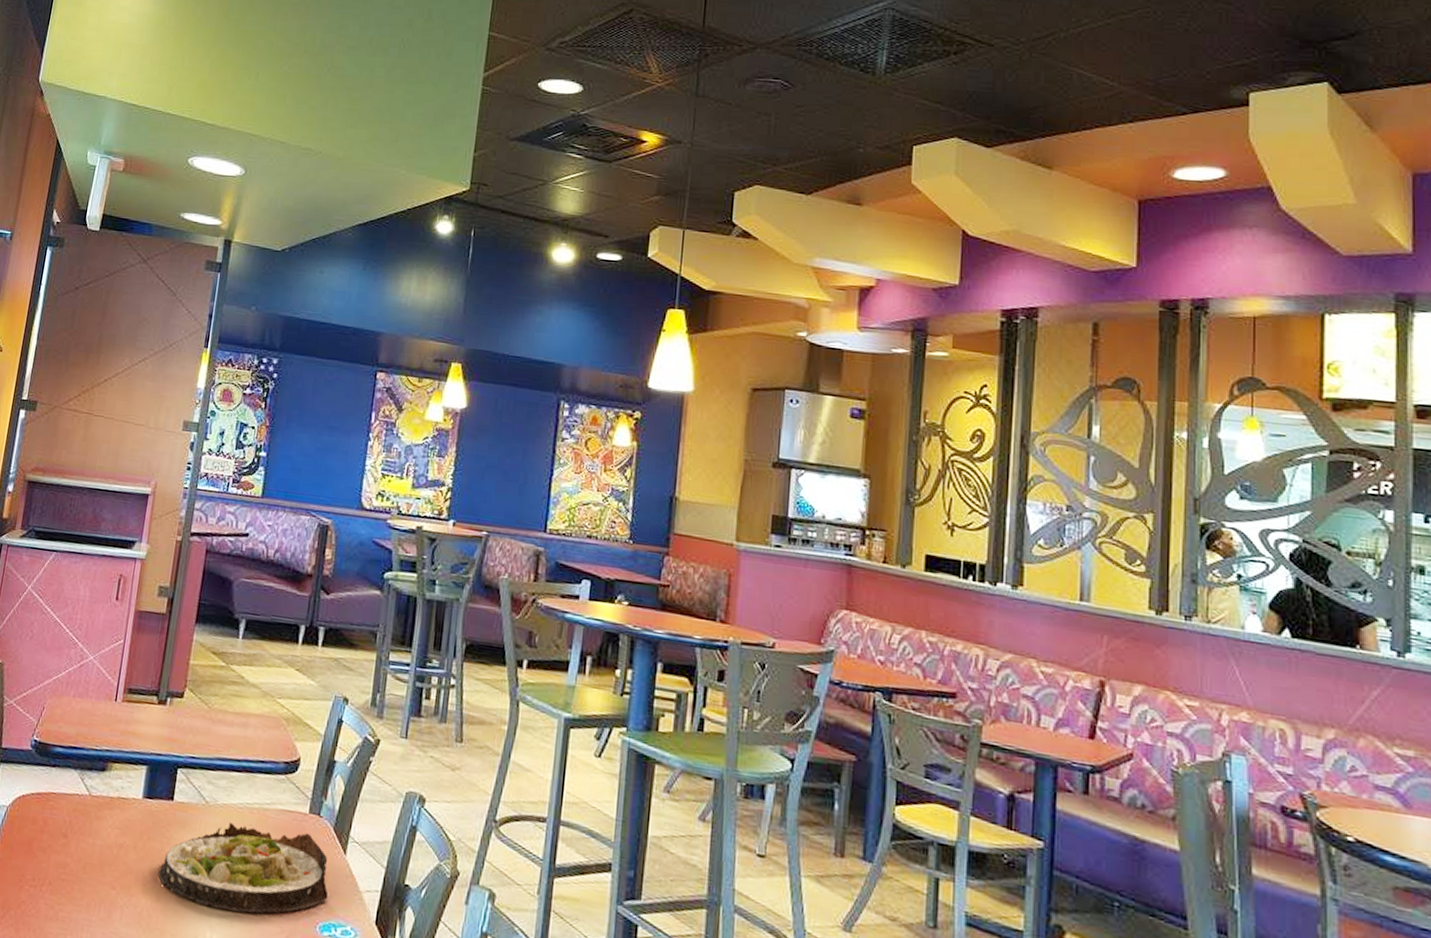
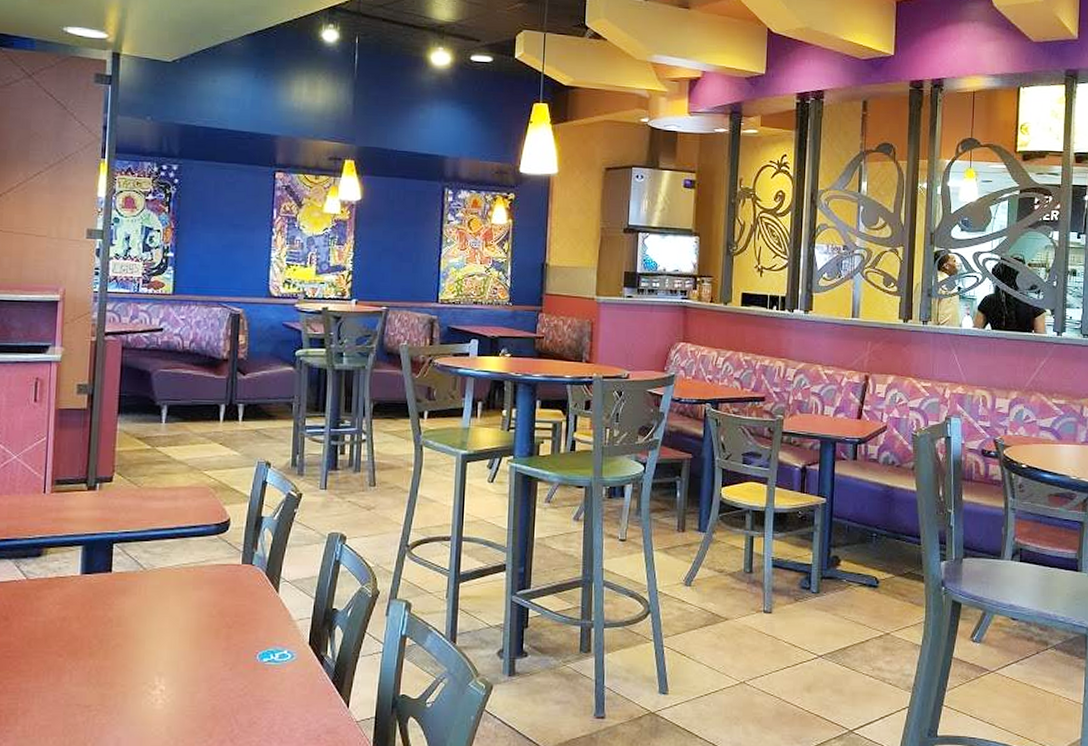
salad plate: present [157,822,329,914] -> none [103,580,265,657]

